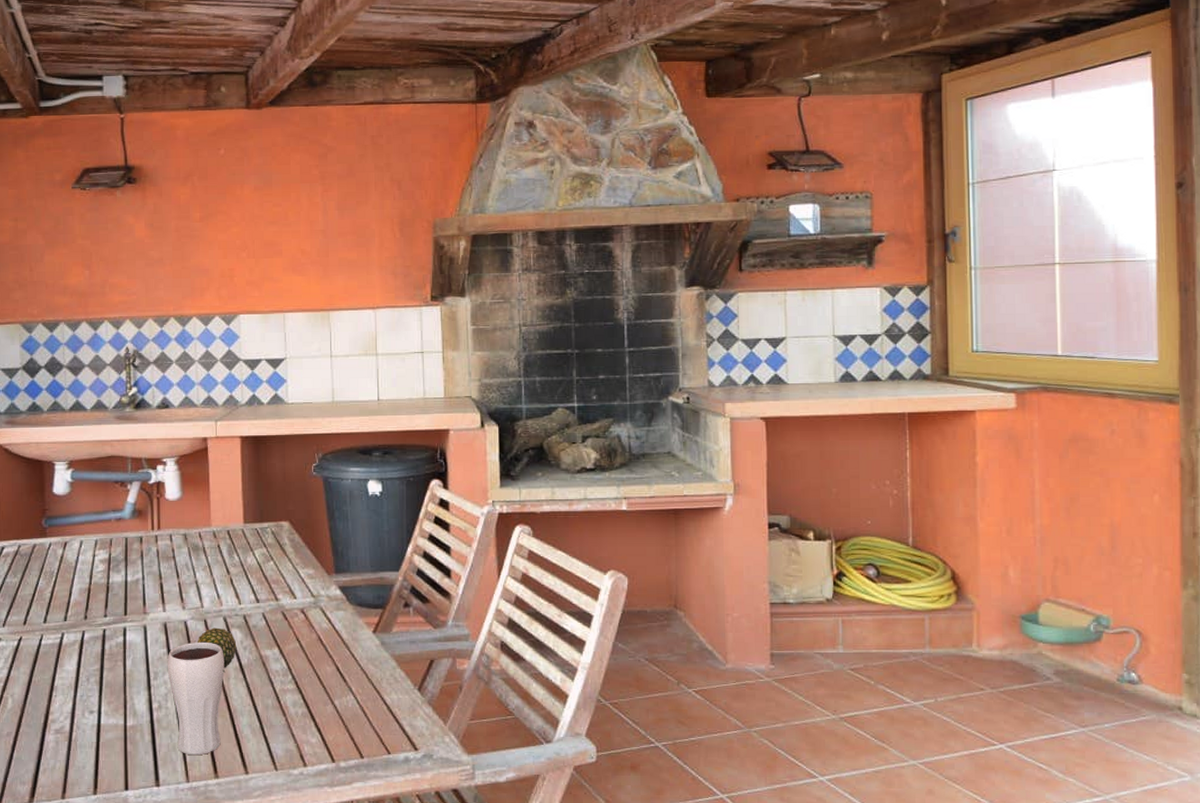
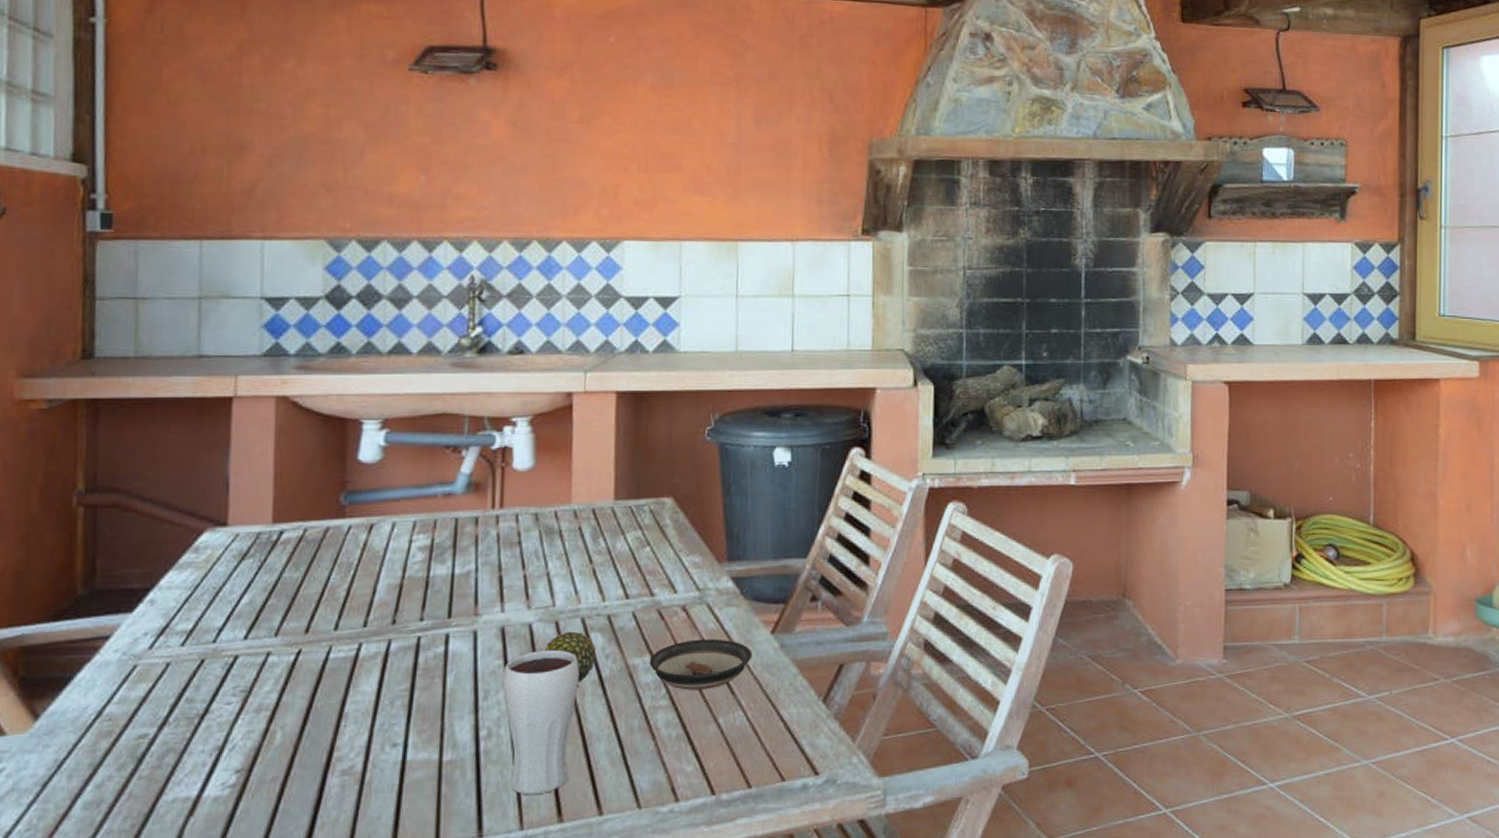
saucer: none [277,636,359,677] -> present [649,639,753,690]

